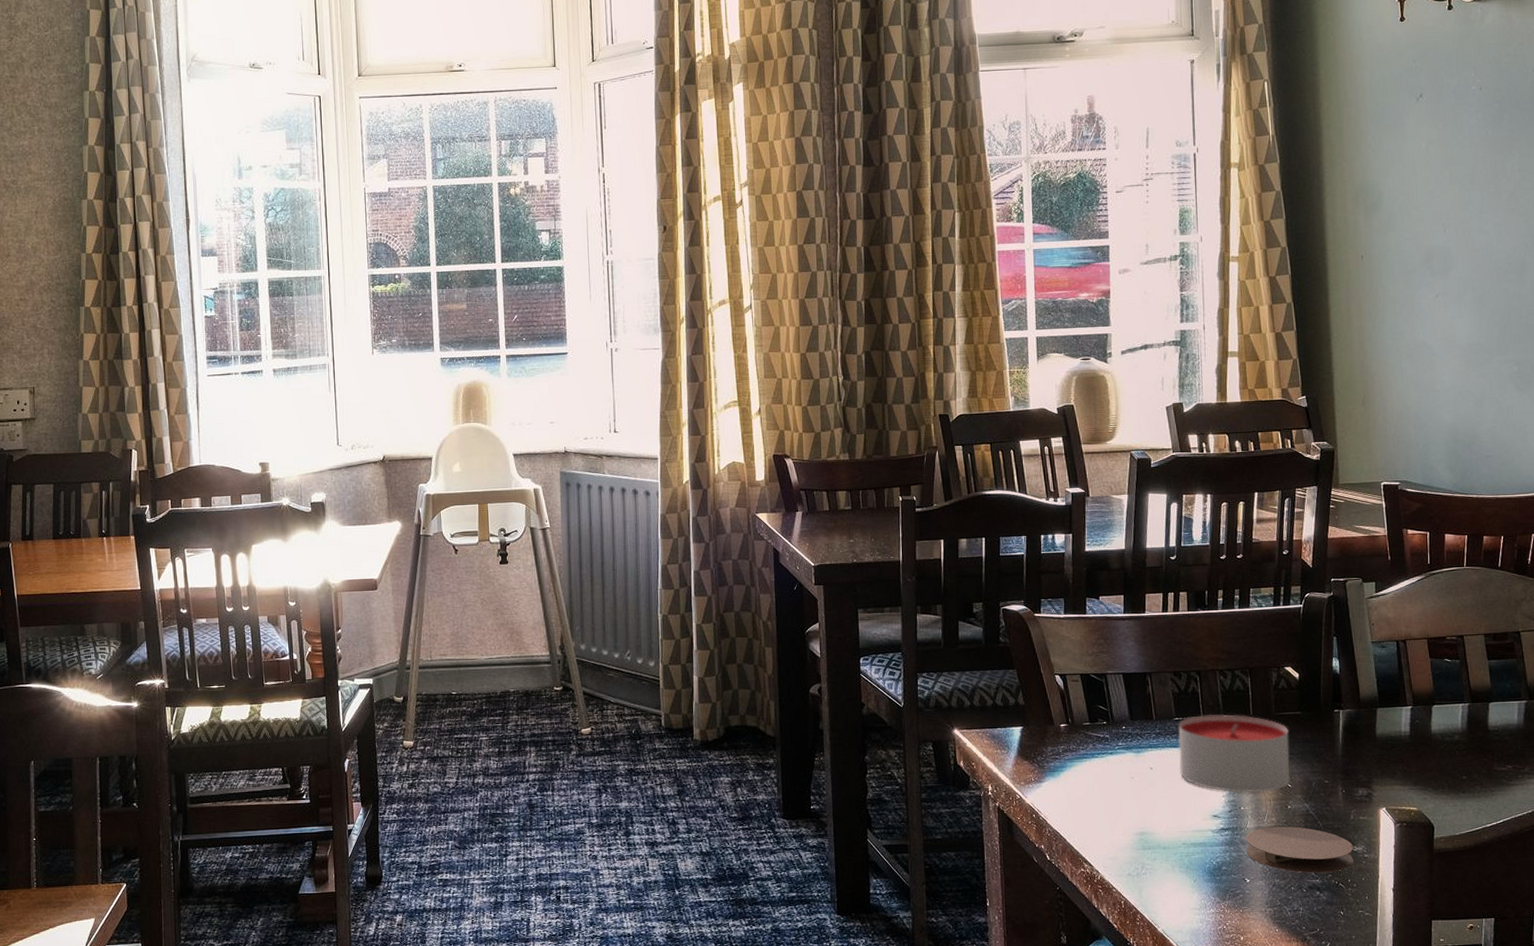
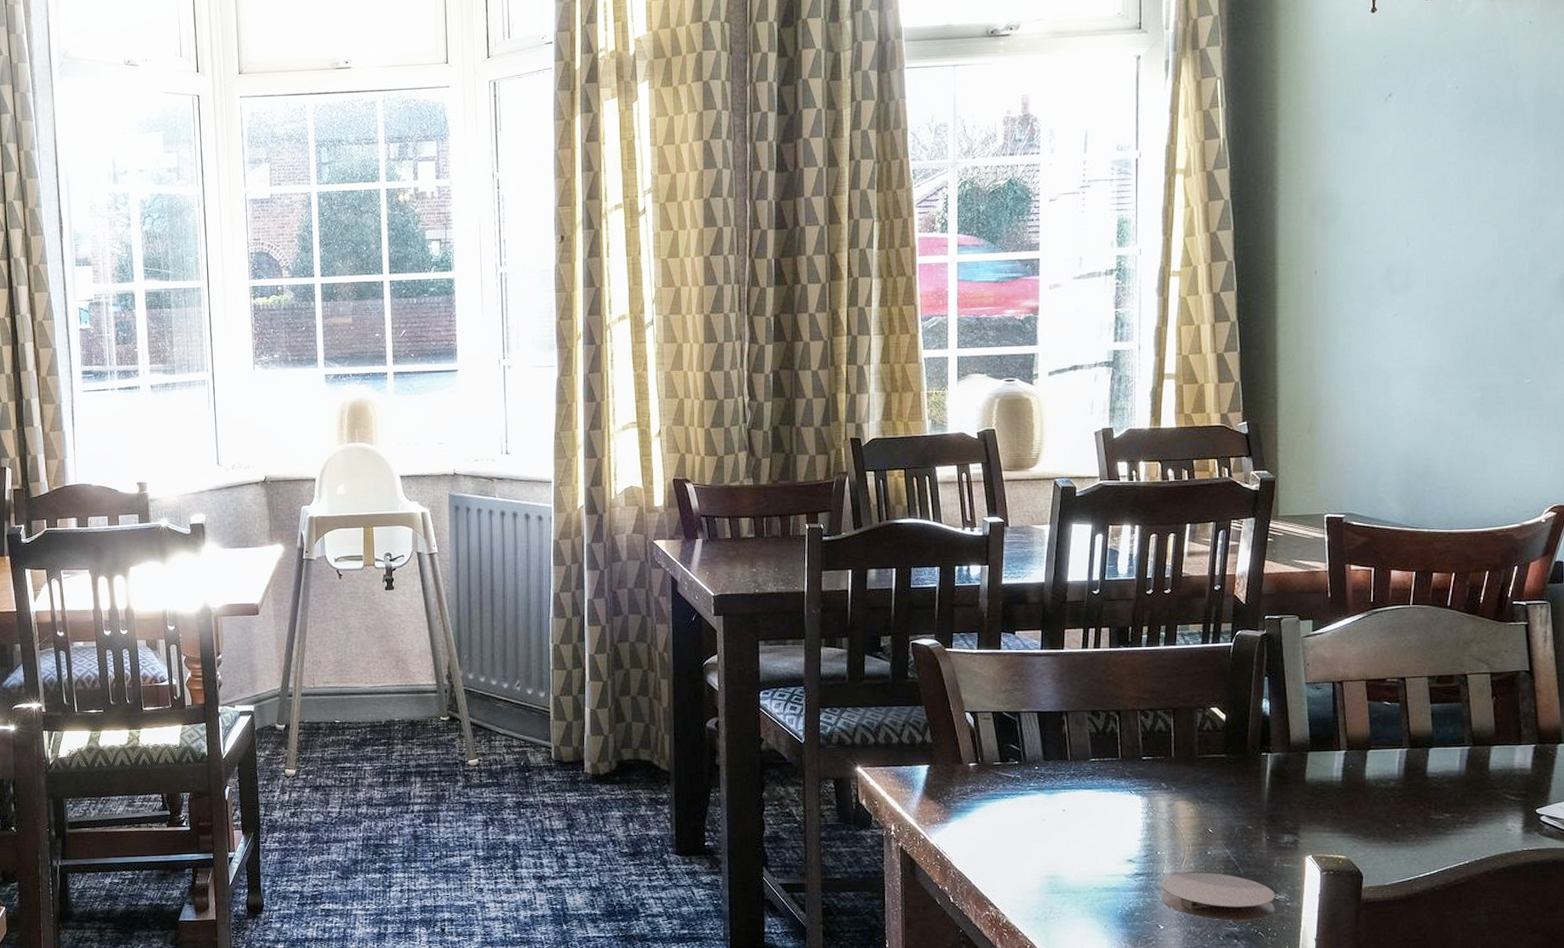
candle: present [1178,714,1291,793] -> none [1093,755,1212,838]

